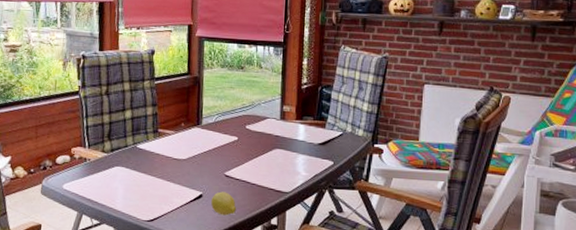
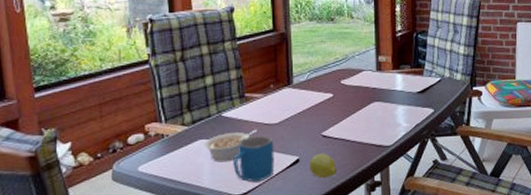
legume: none [120,162,166,190] -> present [205,129,257,162]
mug: none [143,168,181,211] -> present [233,136,275,183]

